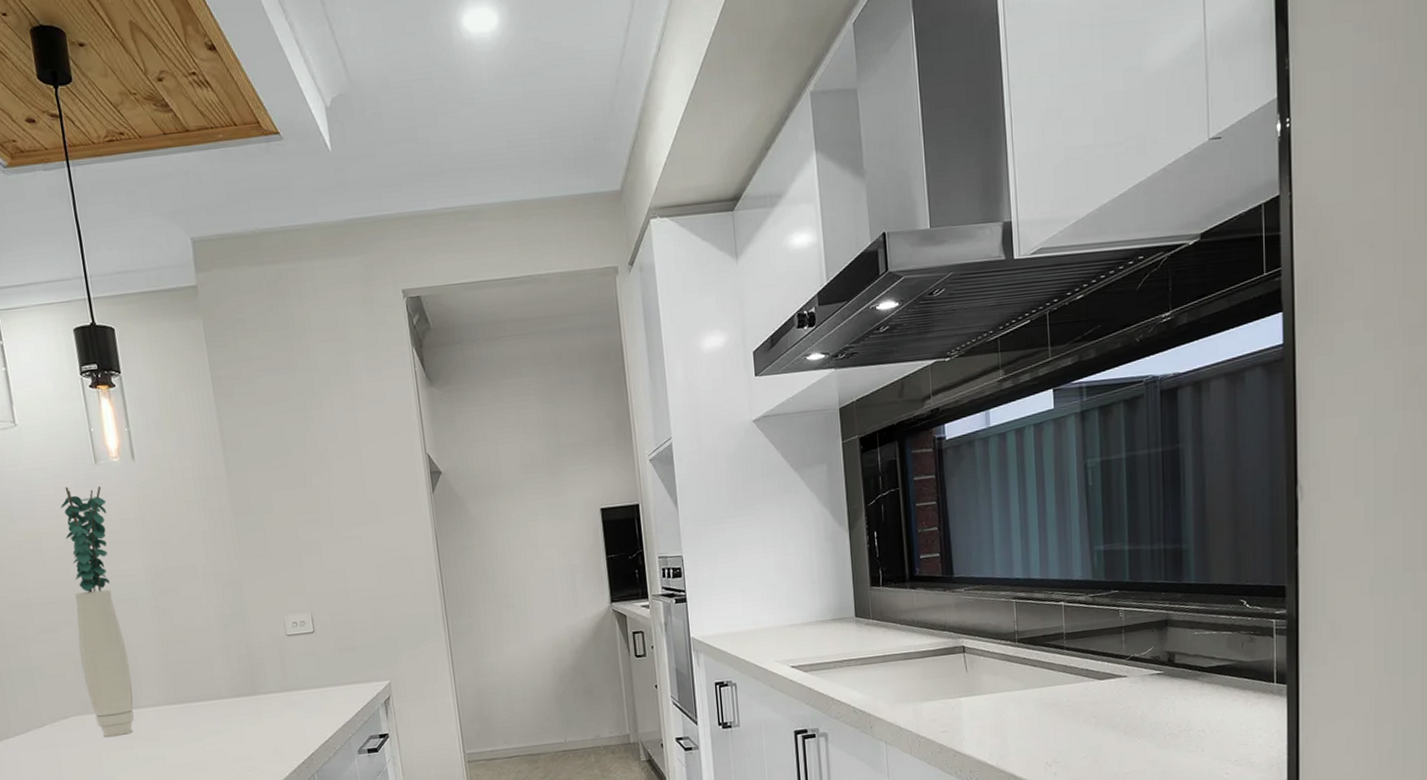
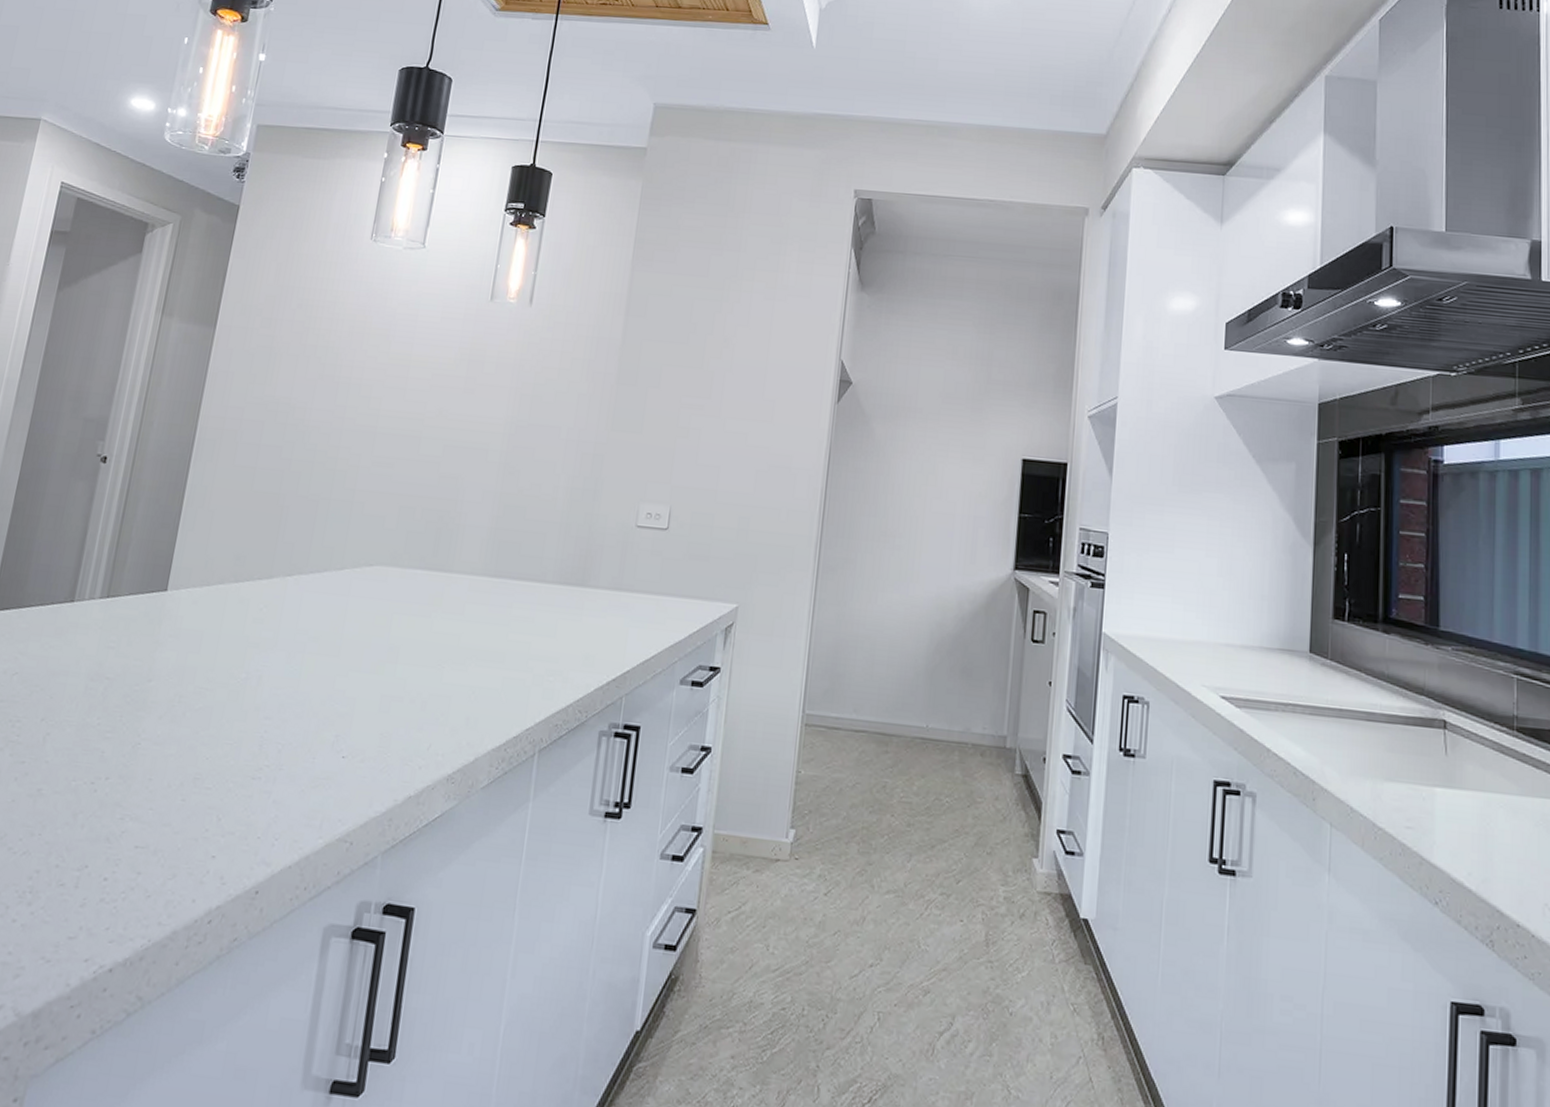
vase: present [60,485,134,738] -> none [400,318,489,601]

